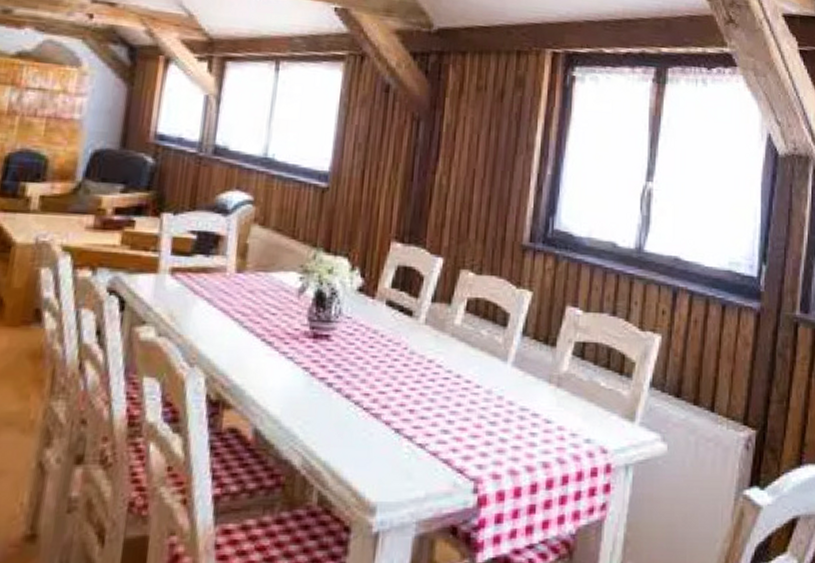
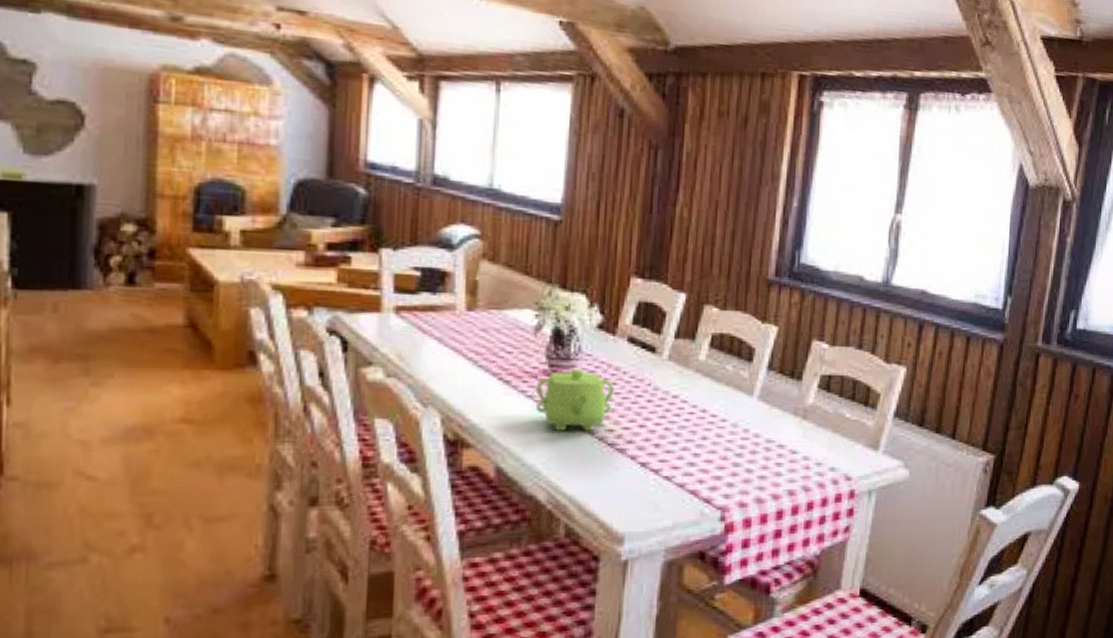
teapot: none [296,330,373,395] -> present [535,368,615,432]

